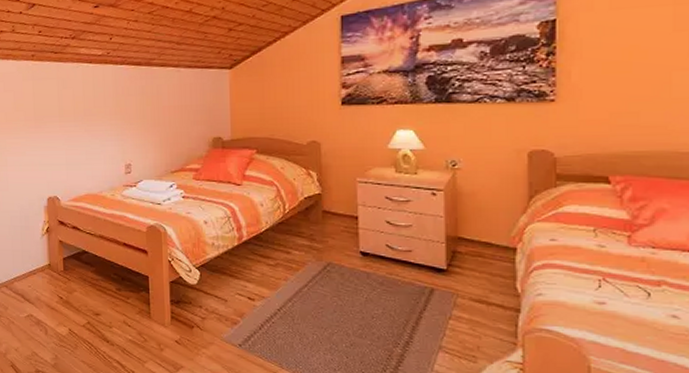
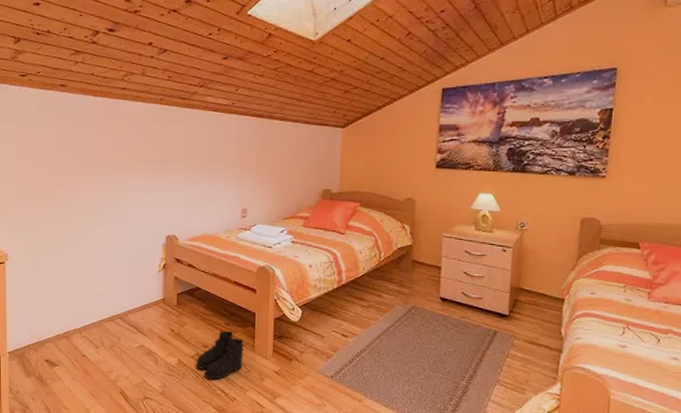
boots: none [88,296,140,351] -> present [196,330,245,380]

